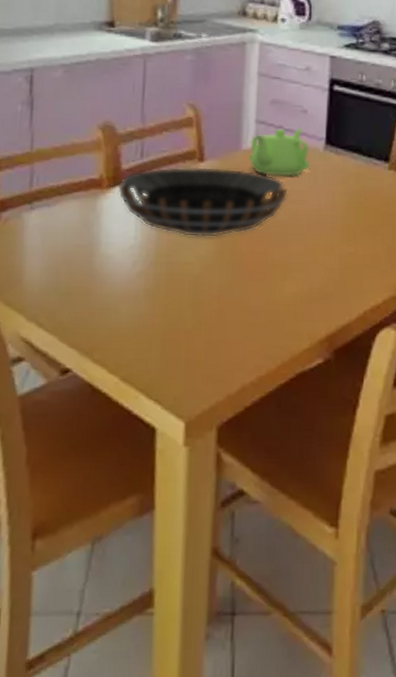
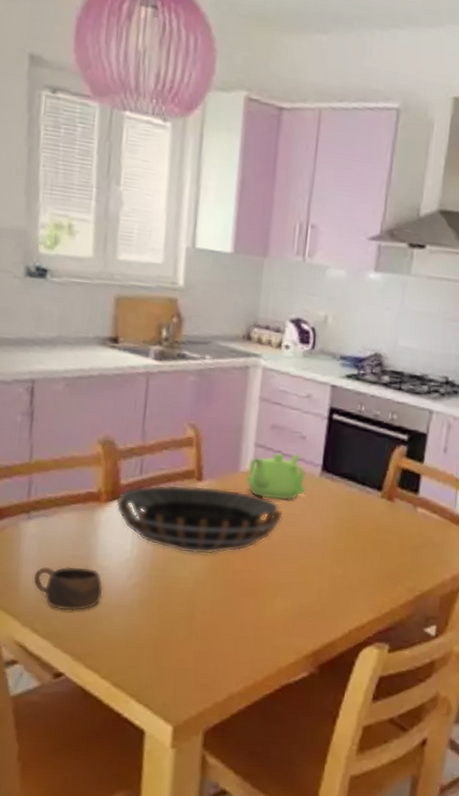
cup: none [37,257,108,303] -> present [33,566,103,611]

